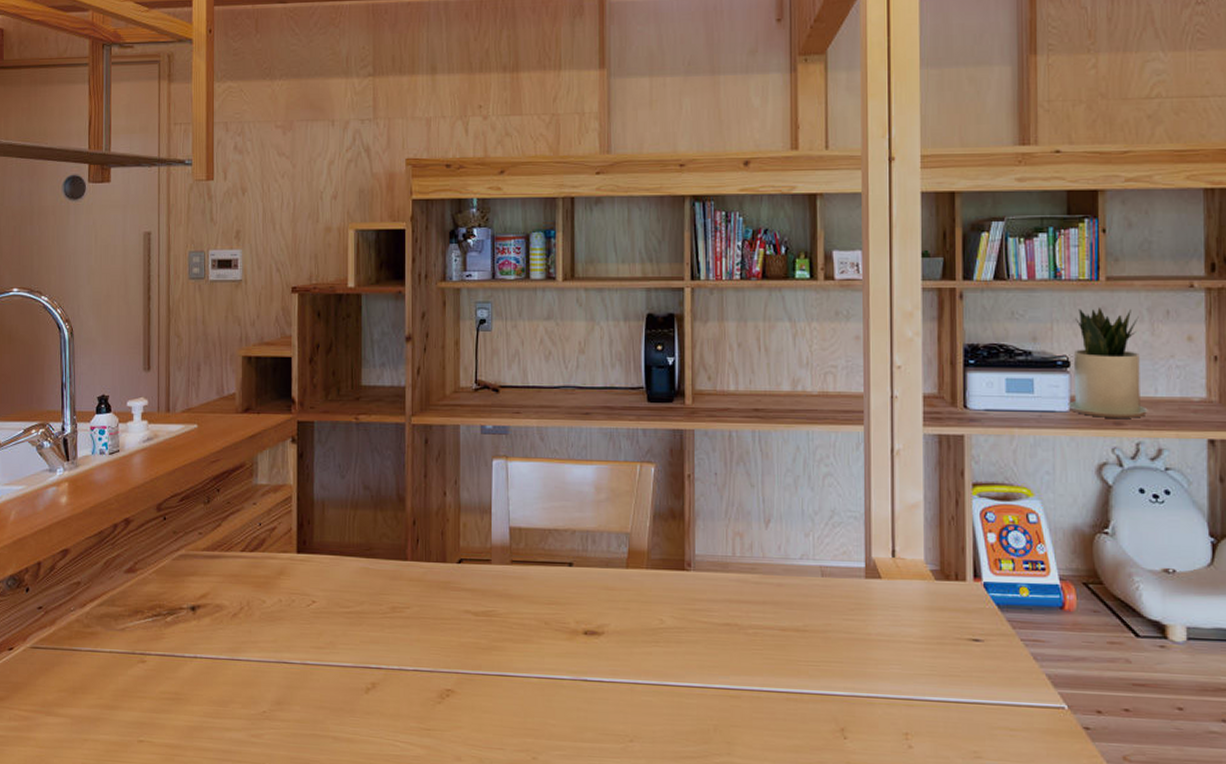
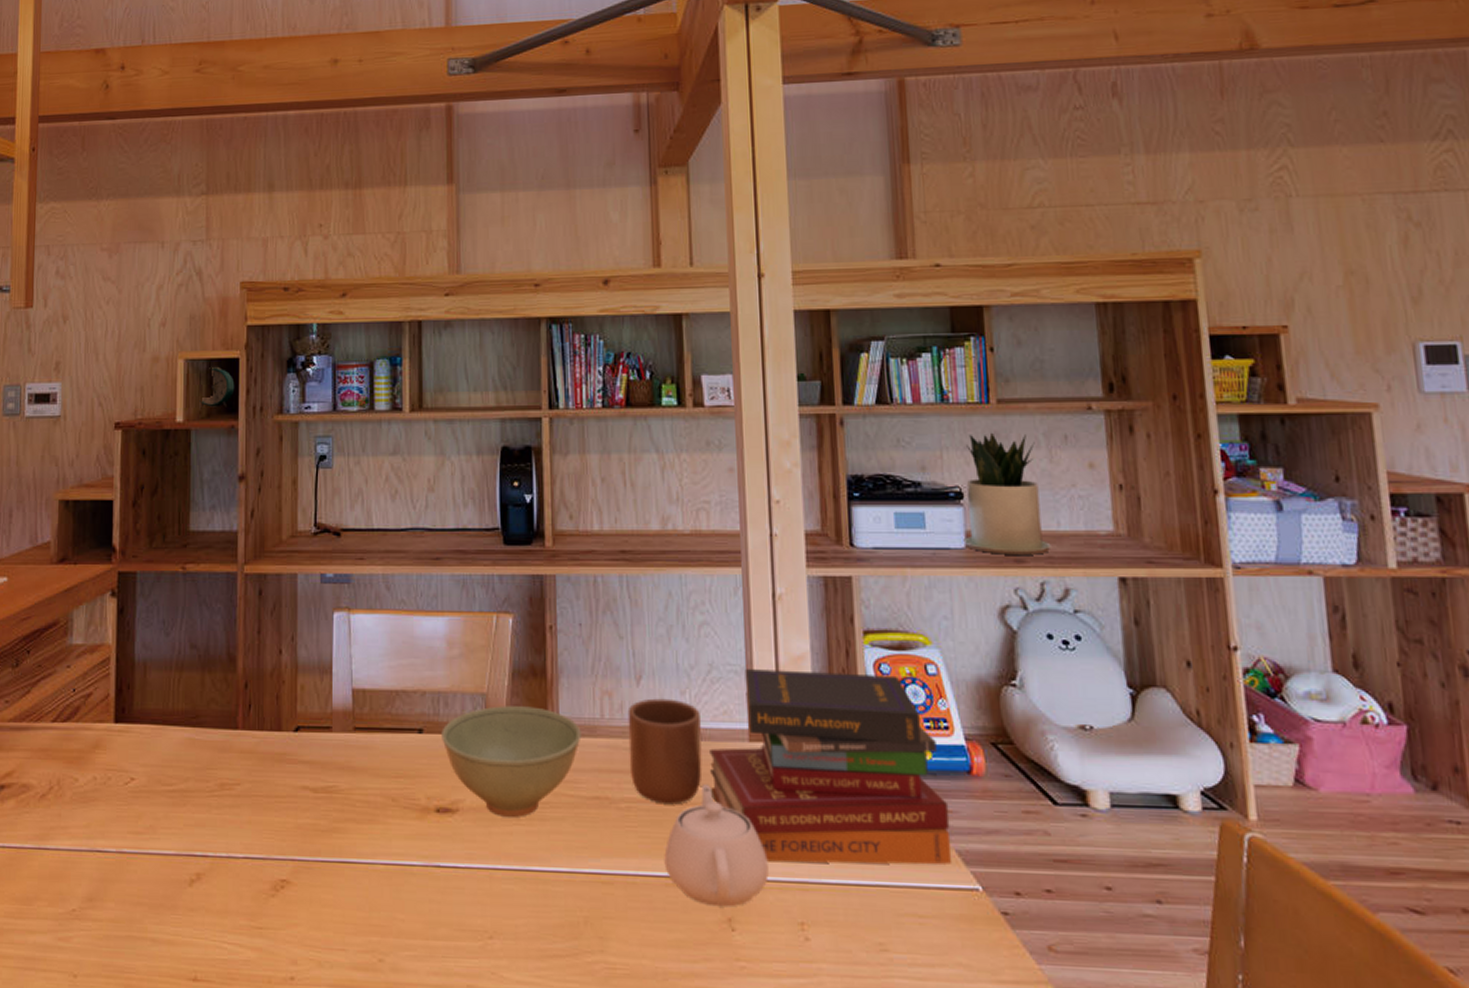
alarm clock: none [369,236,401,274] -> present [199,366,235,408]
bowl: none [589,544,715,640] -> present [441,706,582,817]
mug: none [757,539,822,630] -> present [627,698,703,803]
teapot: none [786,614,878,719] -> present [664,784,769,908]
books: none [829,515,1042,686] -> present [710,669,953,865]

